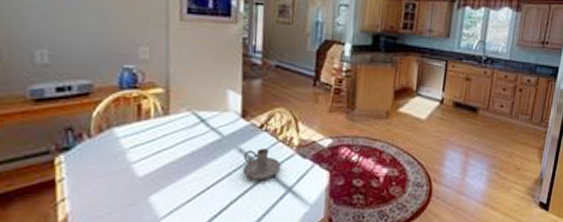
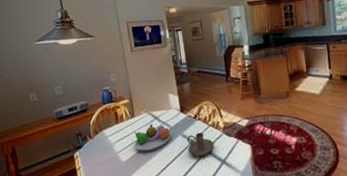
fruit bowl: none [160,128,222,166] -> present [134,124,171,152]

